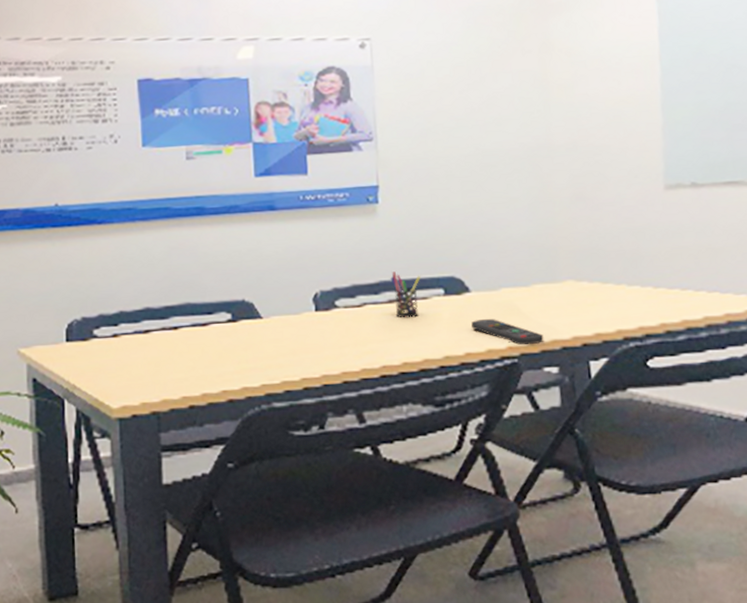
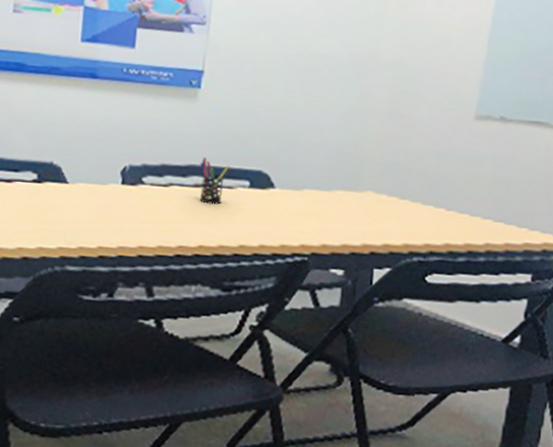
remote control: present [471,318,544,346] -> none [270,215,336,246]

